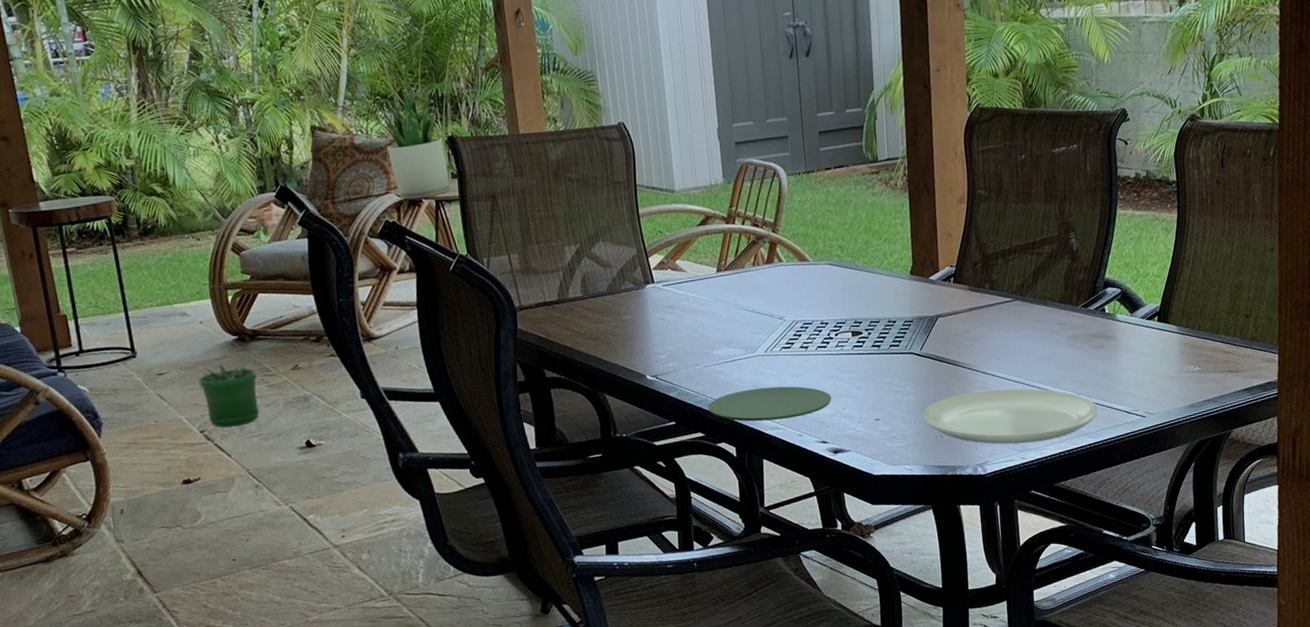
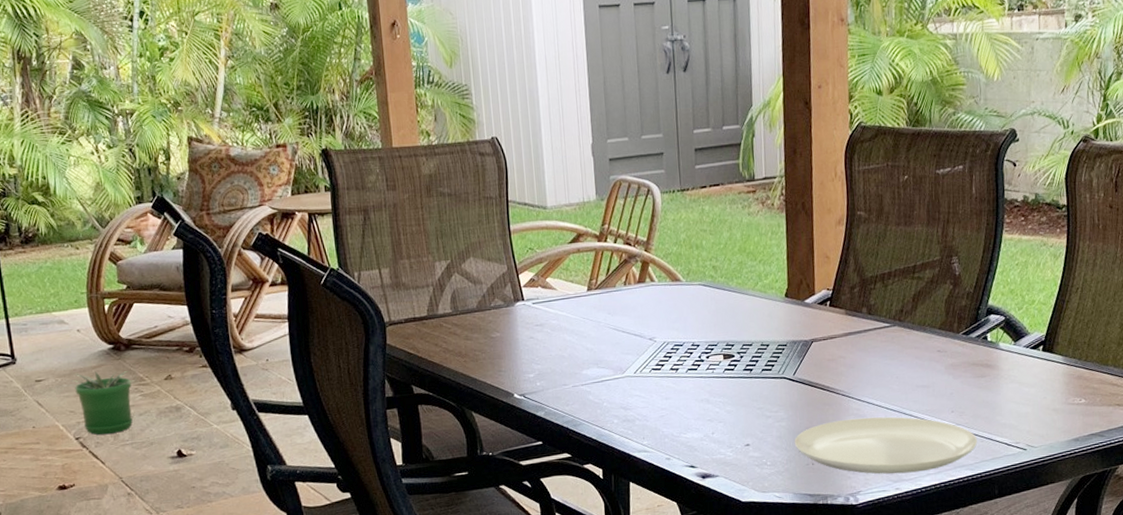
planter: present [380,86,450,200] -> none [256,98,323,212]
plate: present [708,386,832,422] -> none [575,408,702,444]

